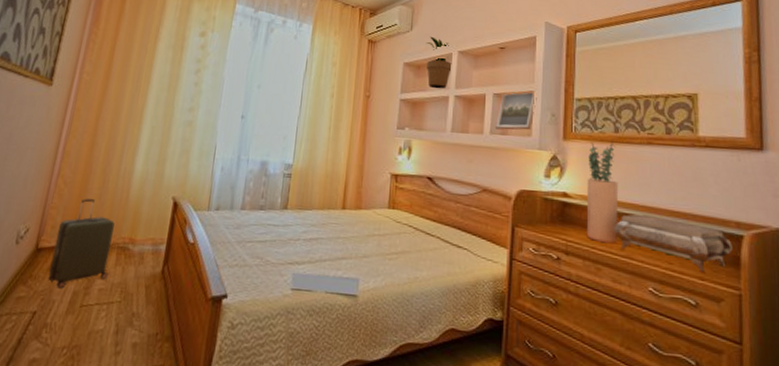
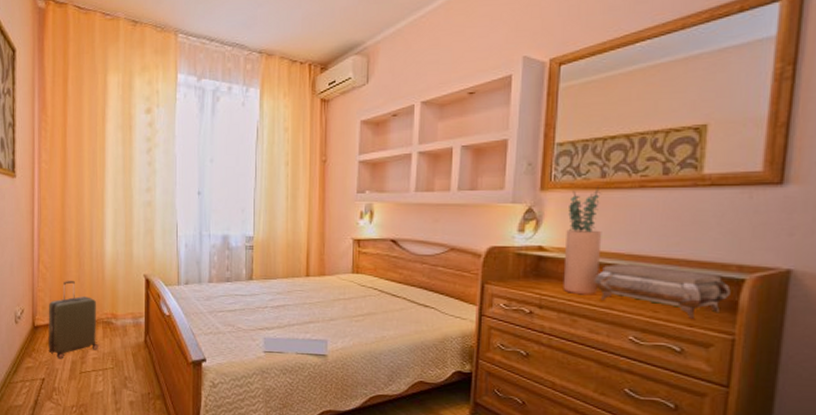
potted plant: present [426,36,452,89] -> none [384,88,414,147]
picture frame: present [496,90,537,130] -> none [464,139,511,185]

